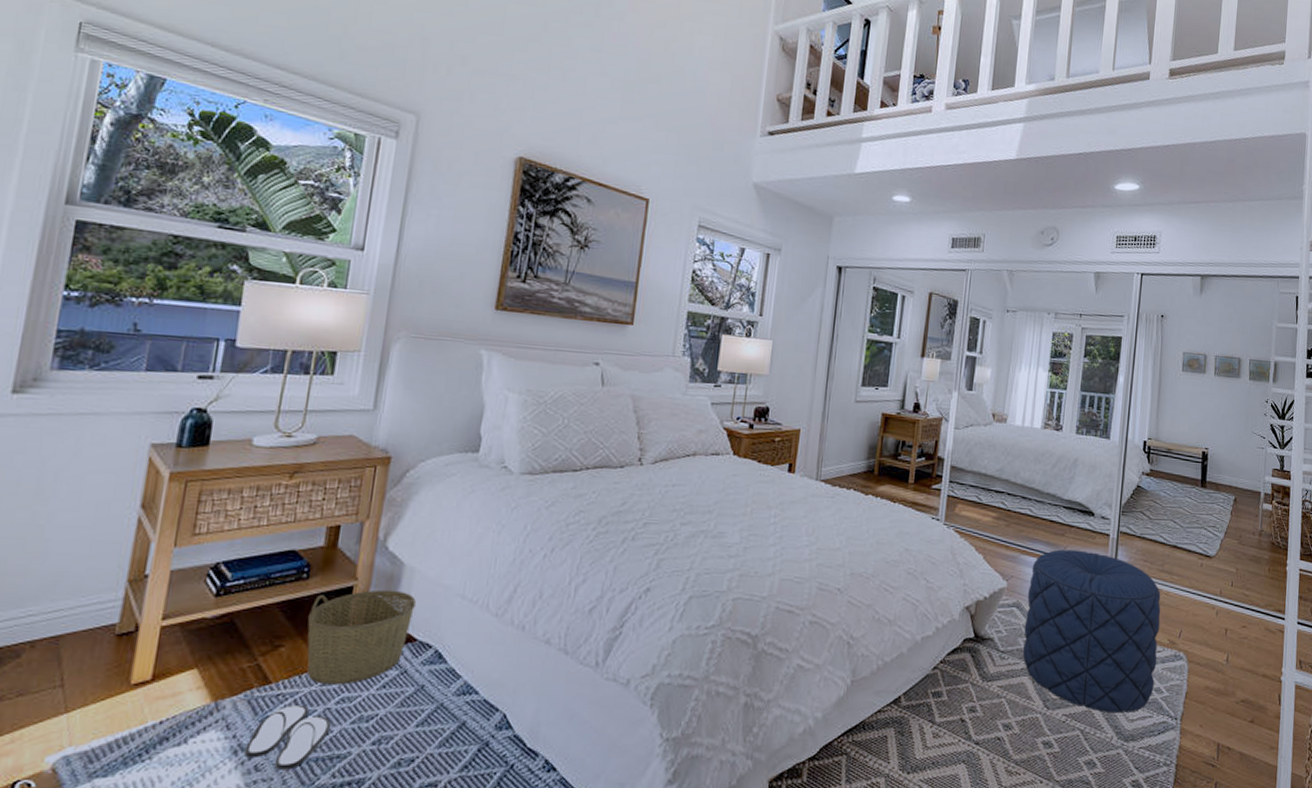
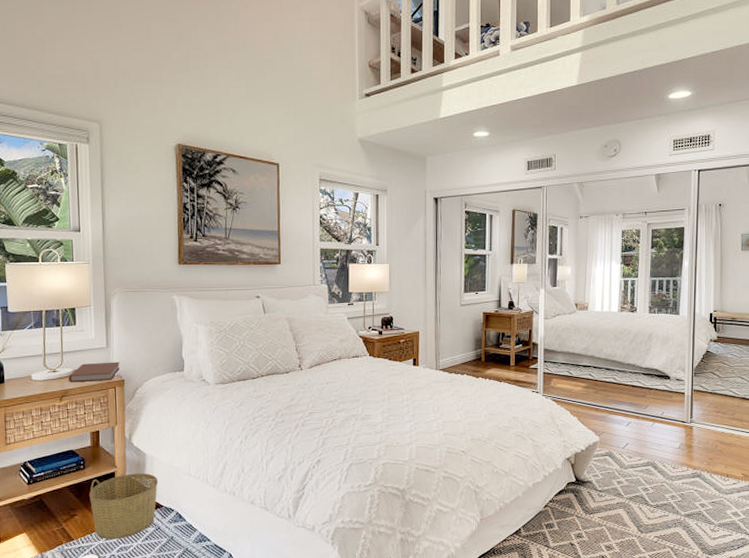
book: none [308,429,388,456] -> present [69,362,120,383]
pouf: present [1022,549,1161,714] -> none [617,407,734,534]

